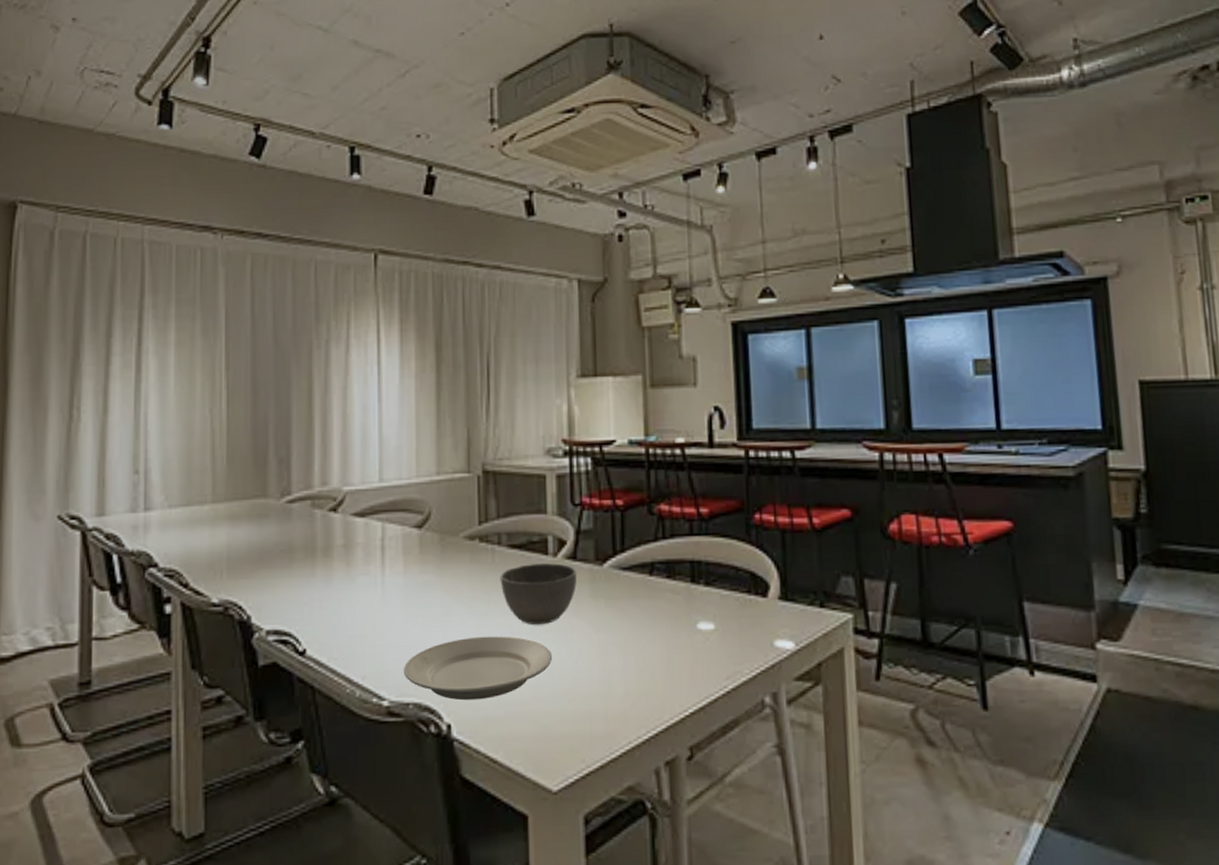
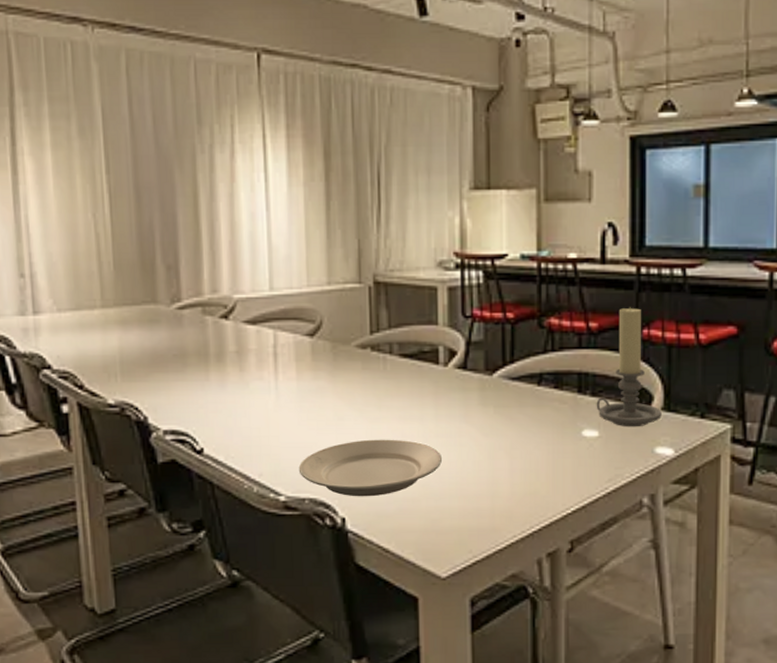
bowl: present [500,563,577,625] -> none [391,372,466,430]
candle holder: none [710,491,779,619] -> present [596,307,662,428]

